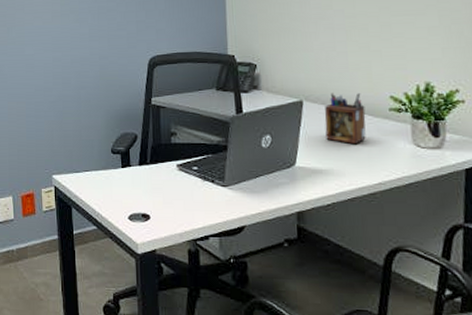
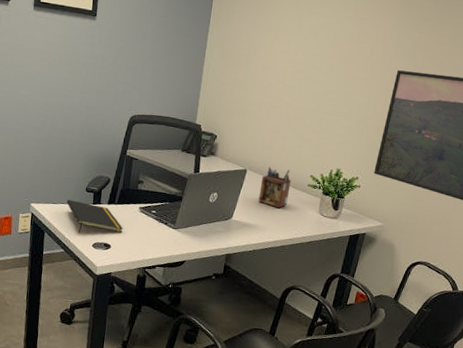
notepad: none [91,165,162,205] -> present [66,199,124,234]

